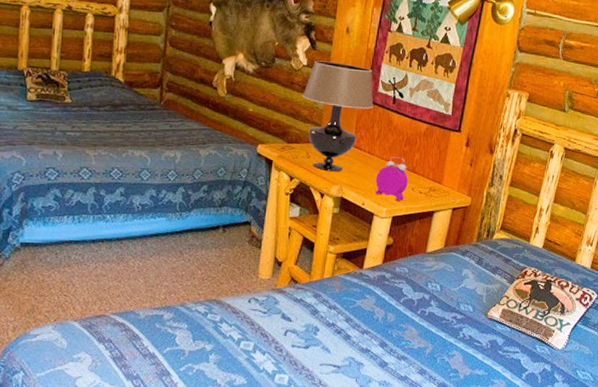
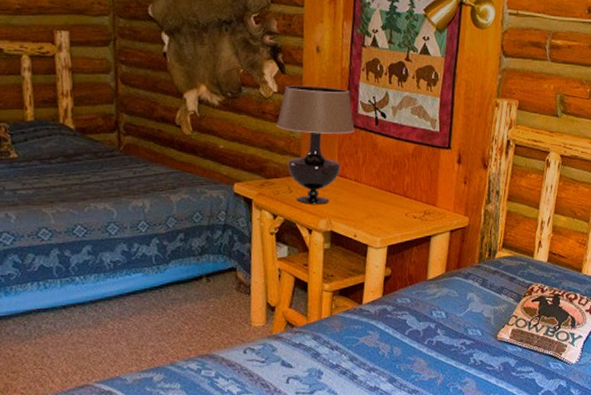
alarm clock: present [375,157,408,201] -> none [365,182,400,229]

